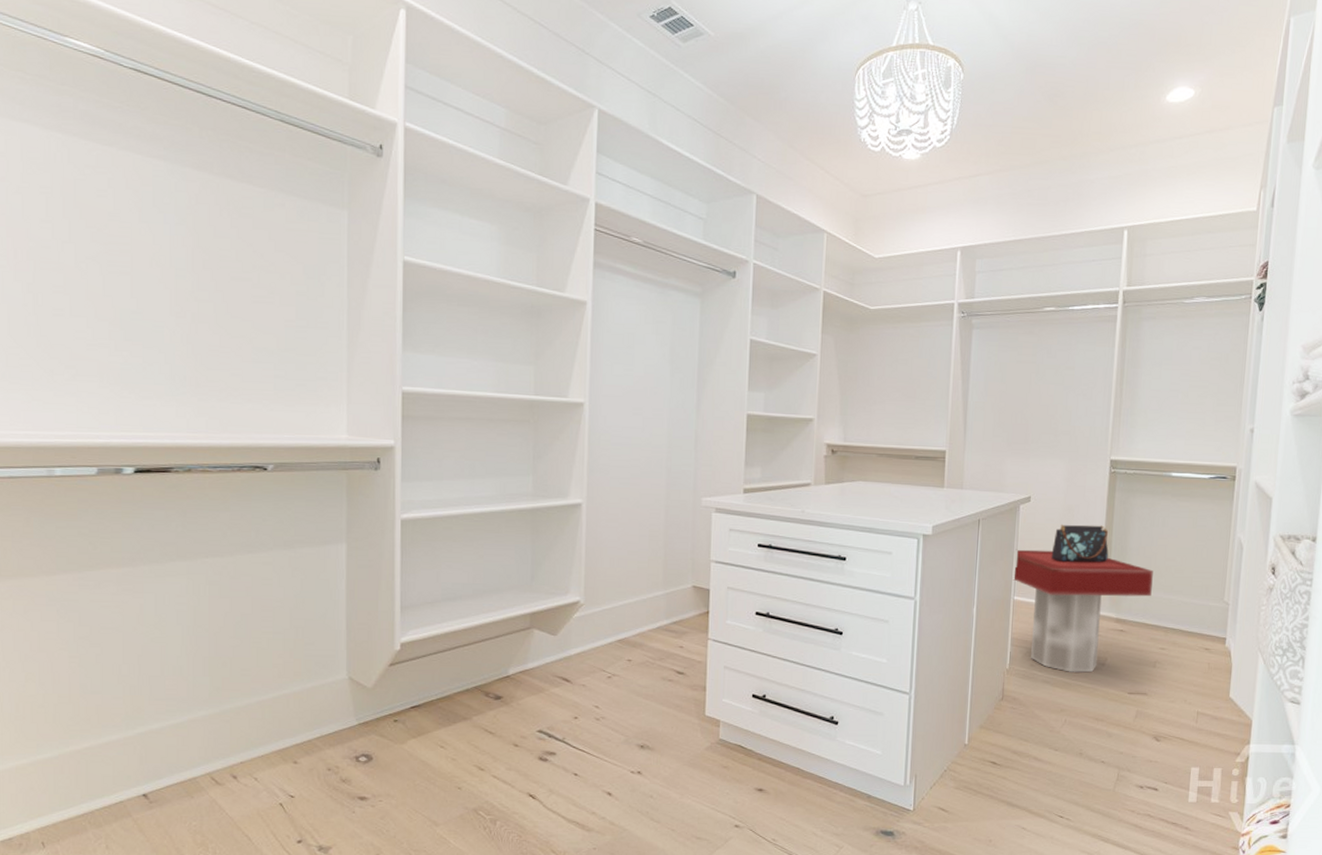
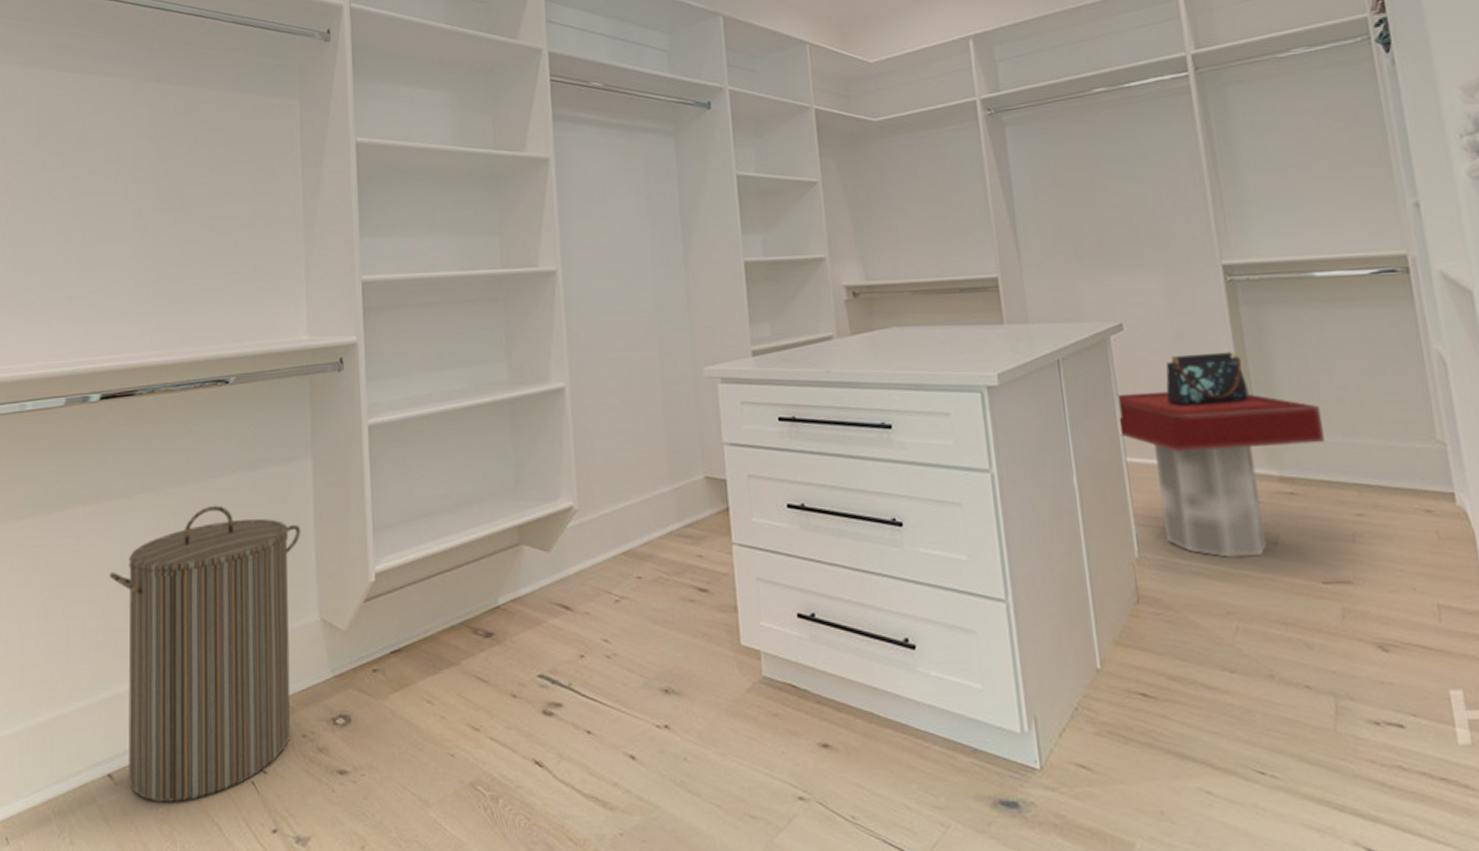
laundry hamper: none [144,576,334,818] -> present [109,505,301,802]

